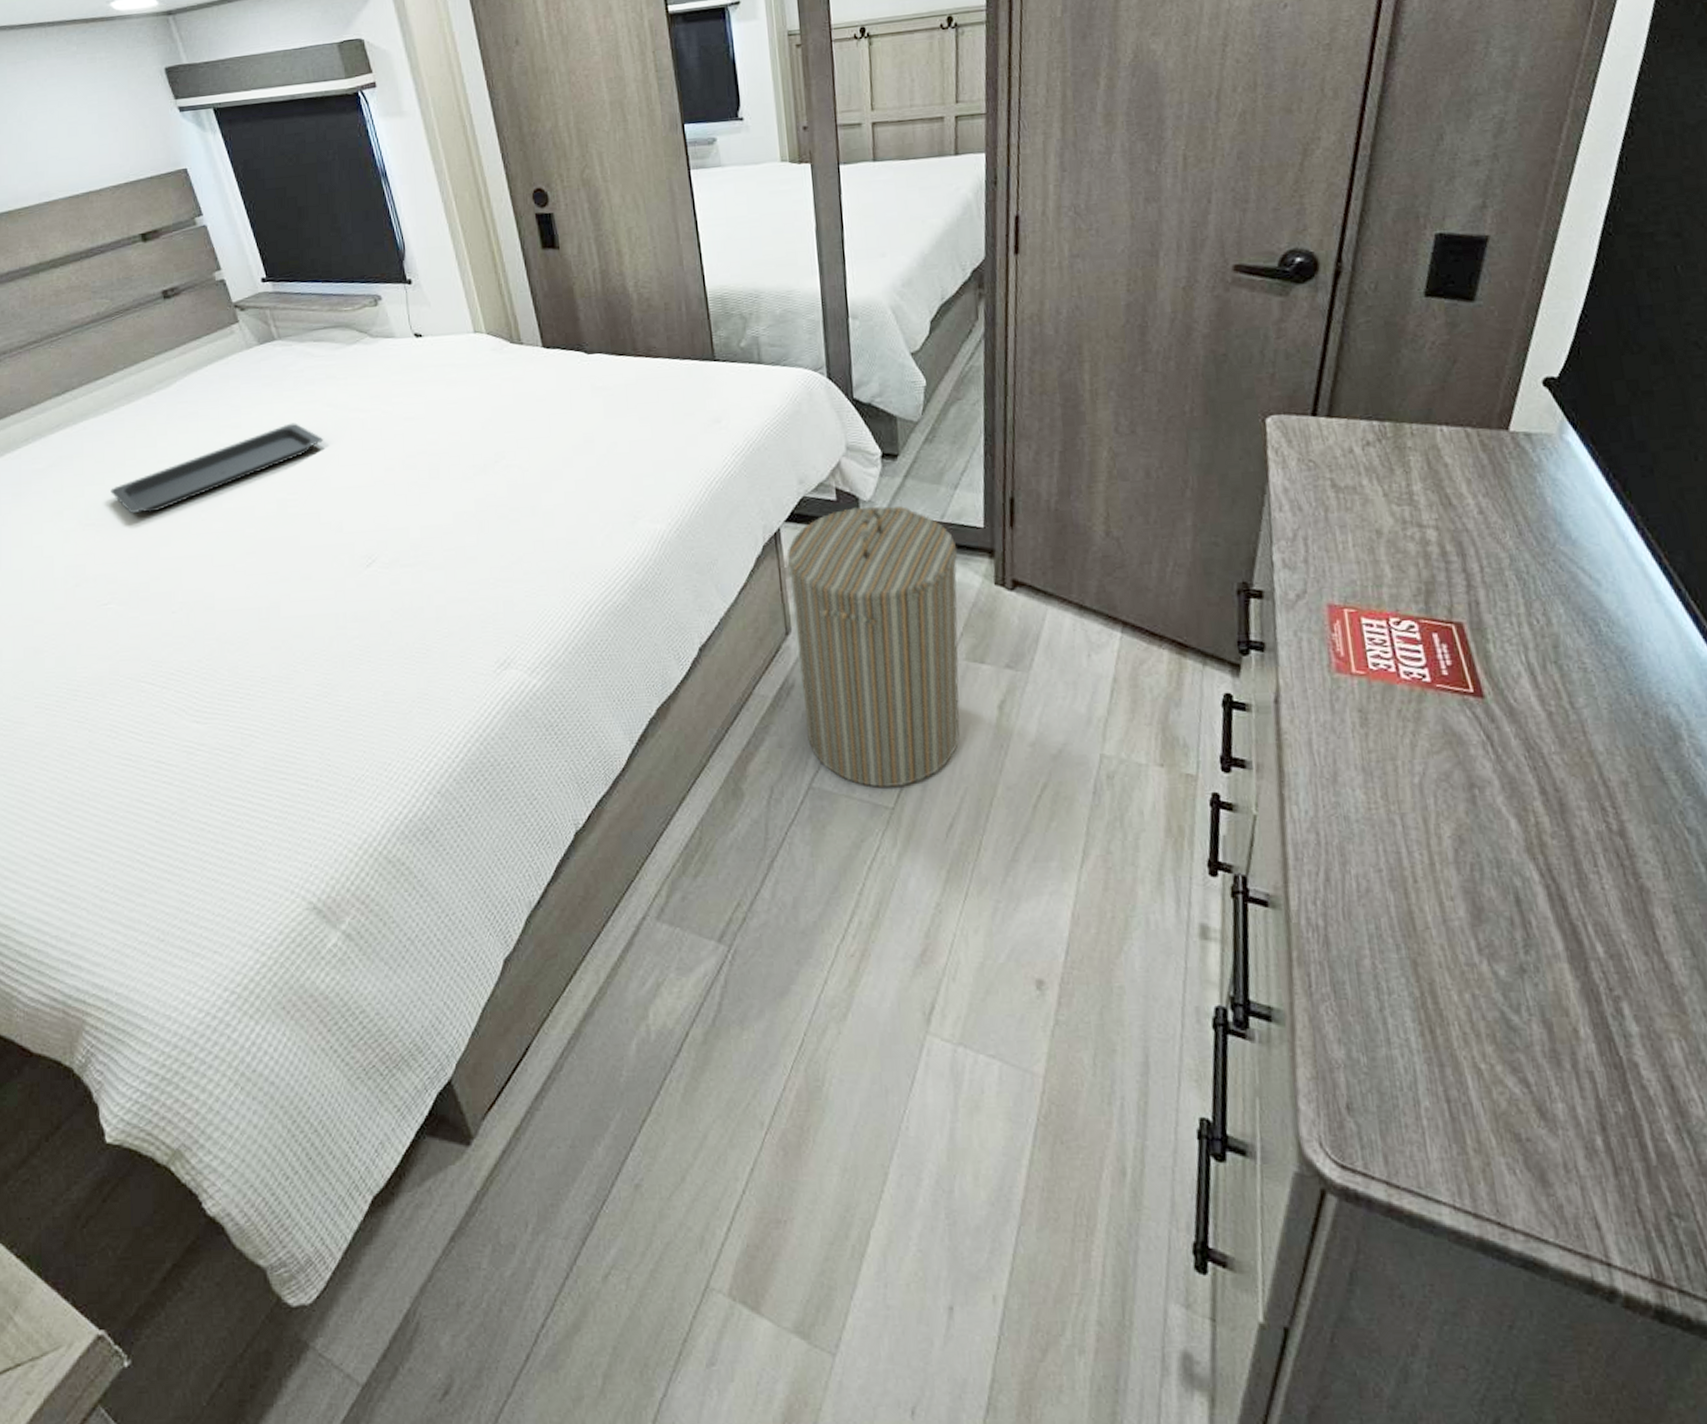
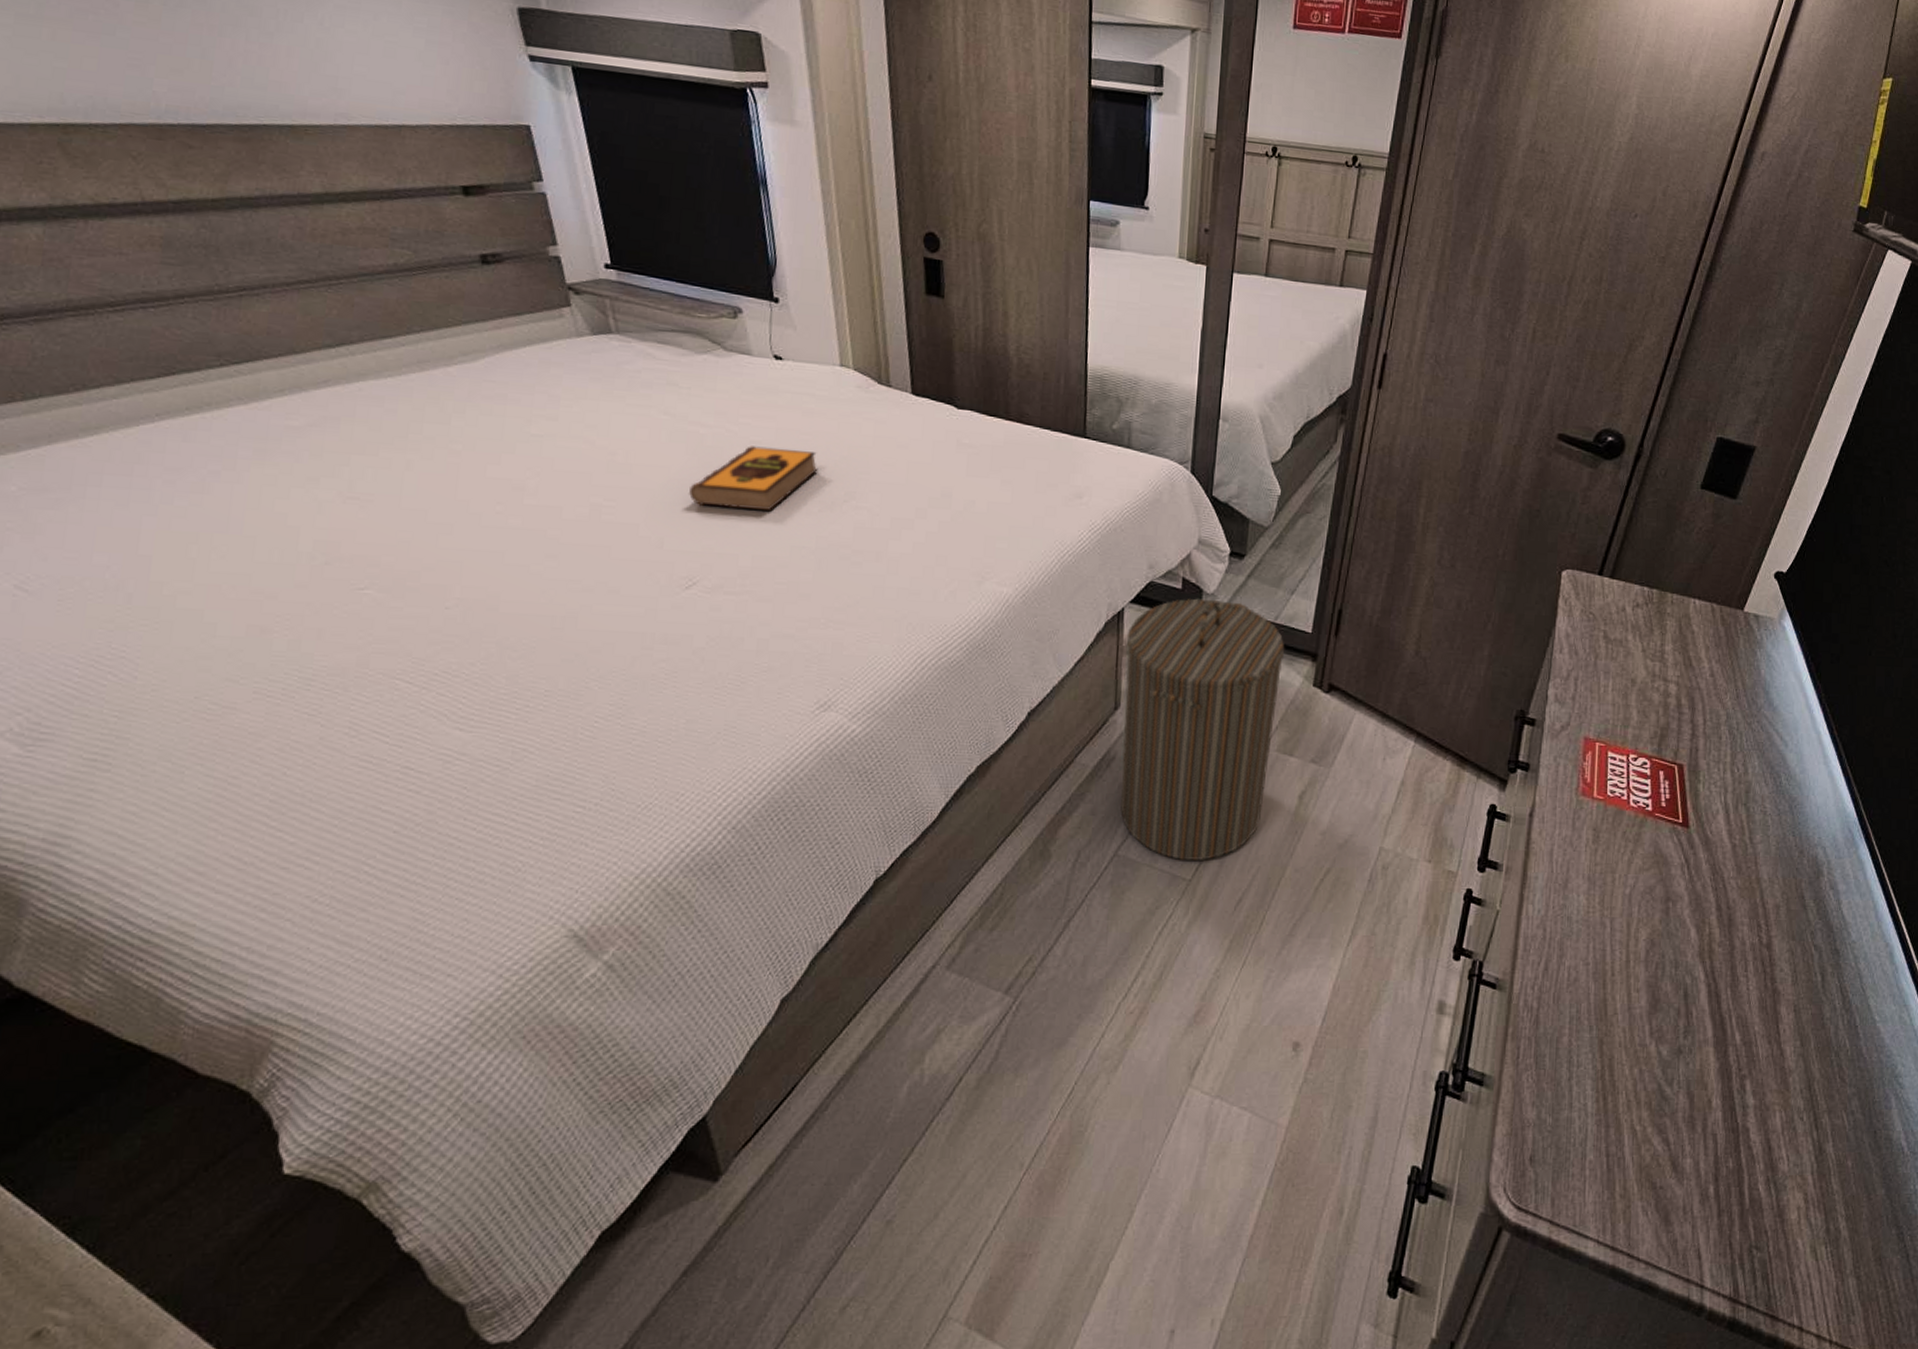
serving tray: present [110,423,324,514] -> none [384,425,655,496]
hardback book: none [357,419,468,486] -> present [688,446,819,510]

